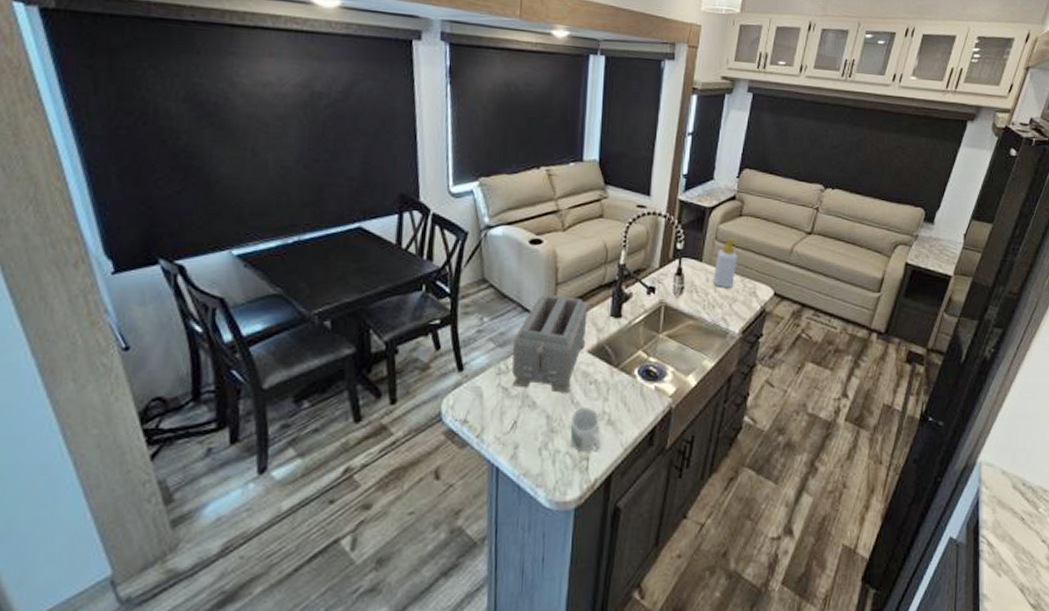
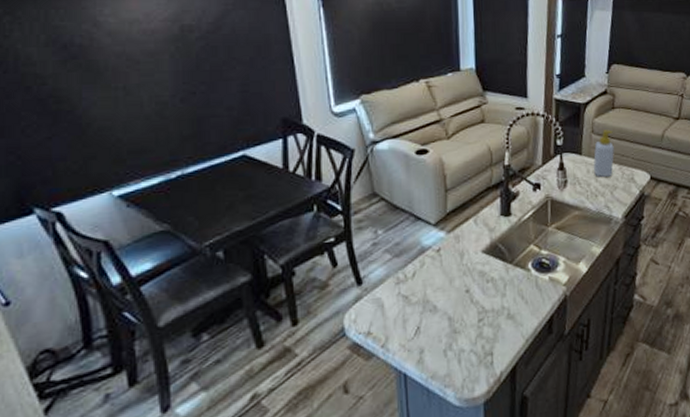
toaster: present [512,294,588,393] -> none [408,201,480,295]
mug: present [570,408,601,452] -> none [472,305,503,348]

